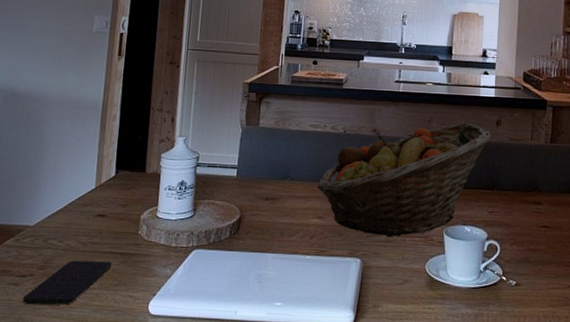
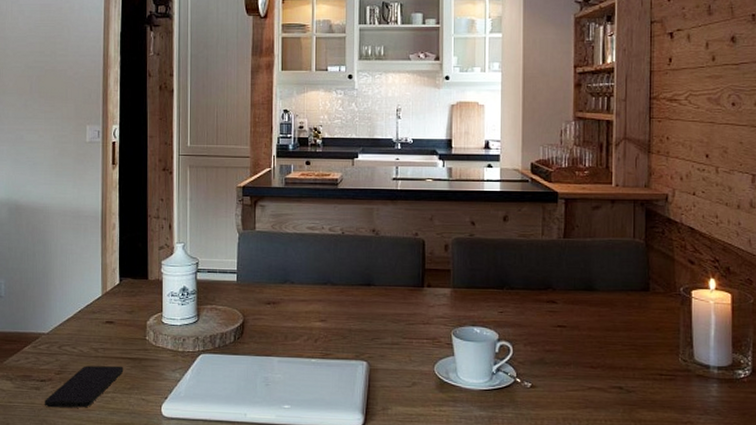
fruit basket: present [317,123,492,238] -> none [318,220,499,340]

